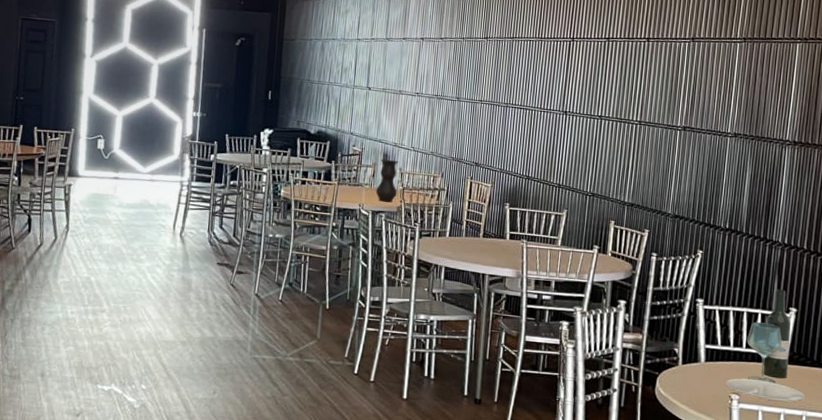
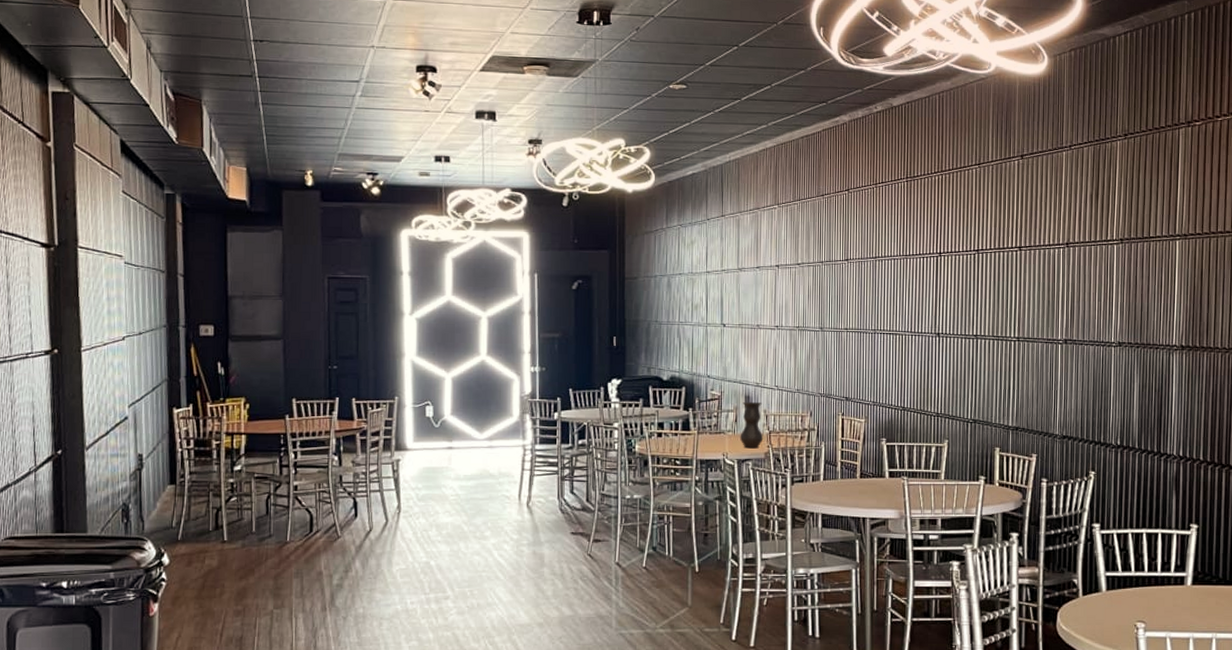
plate: present [726,378,805,402] -> none [1130,605,1213,625]
wine glass: present [747,322,783,384] -> none [1149,543,1186,607]
wine bottle: present [763,289,791,379] -> none [1167,506,1194,601]

